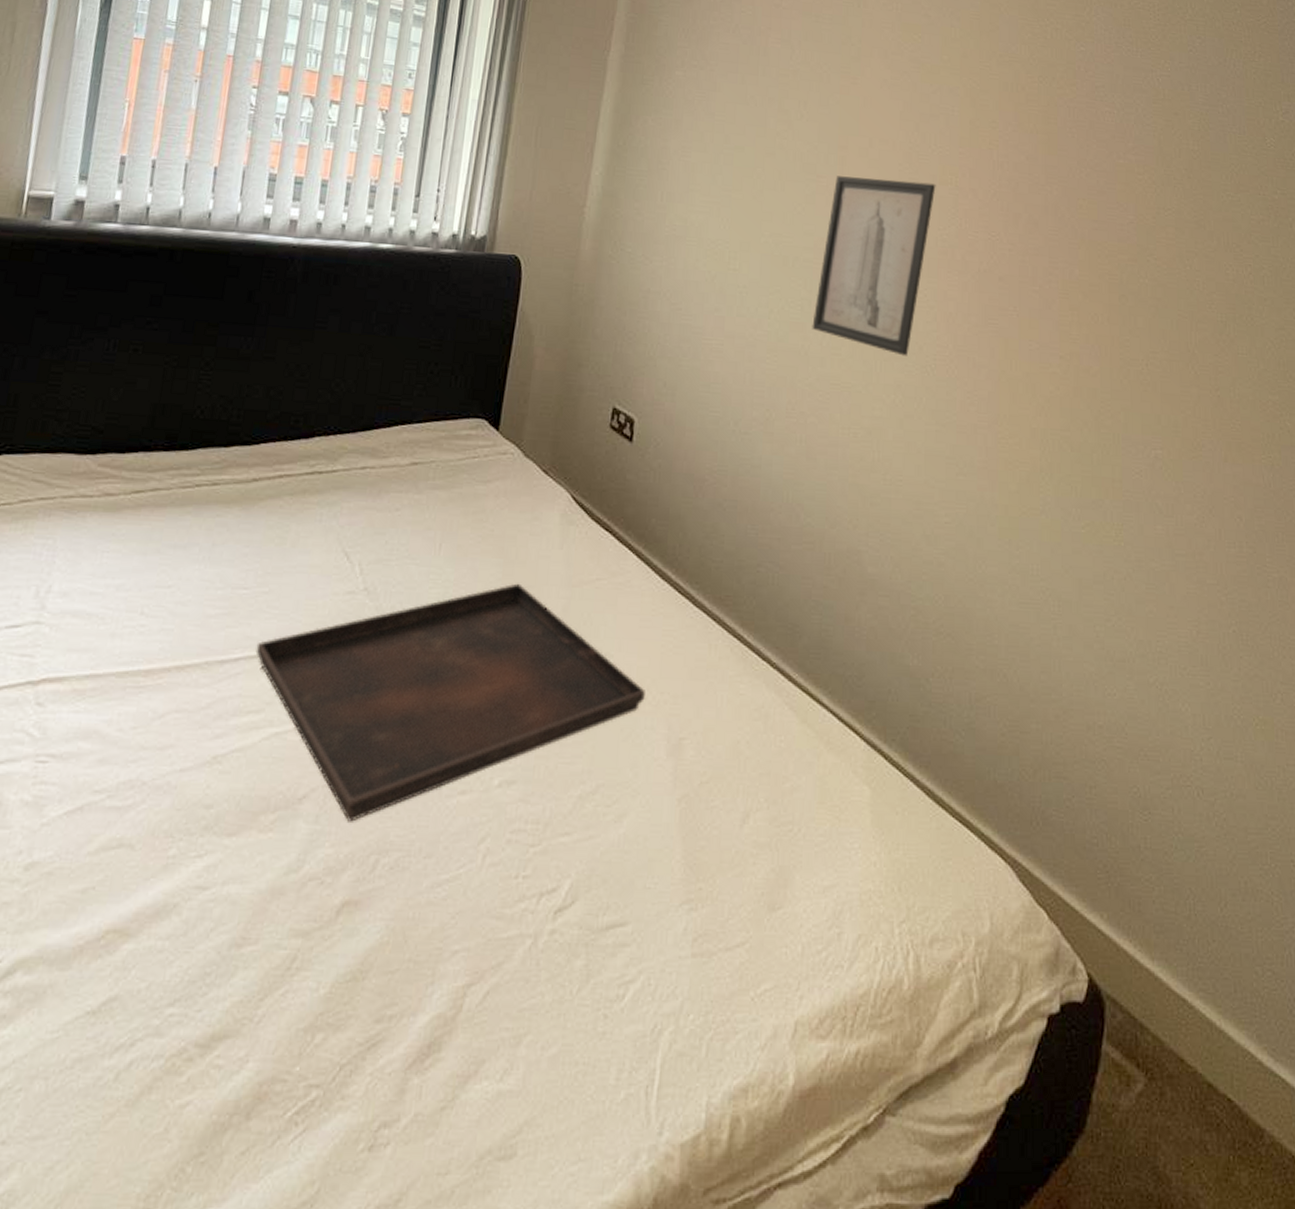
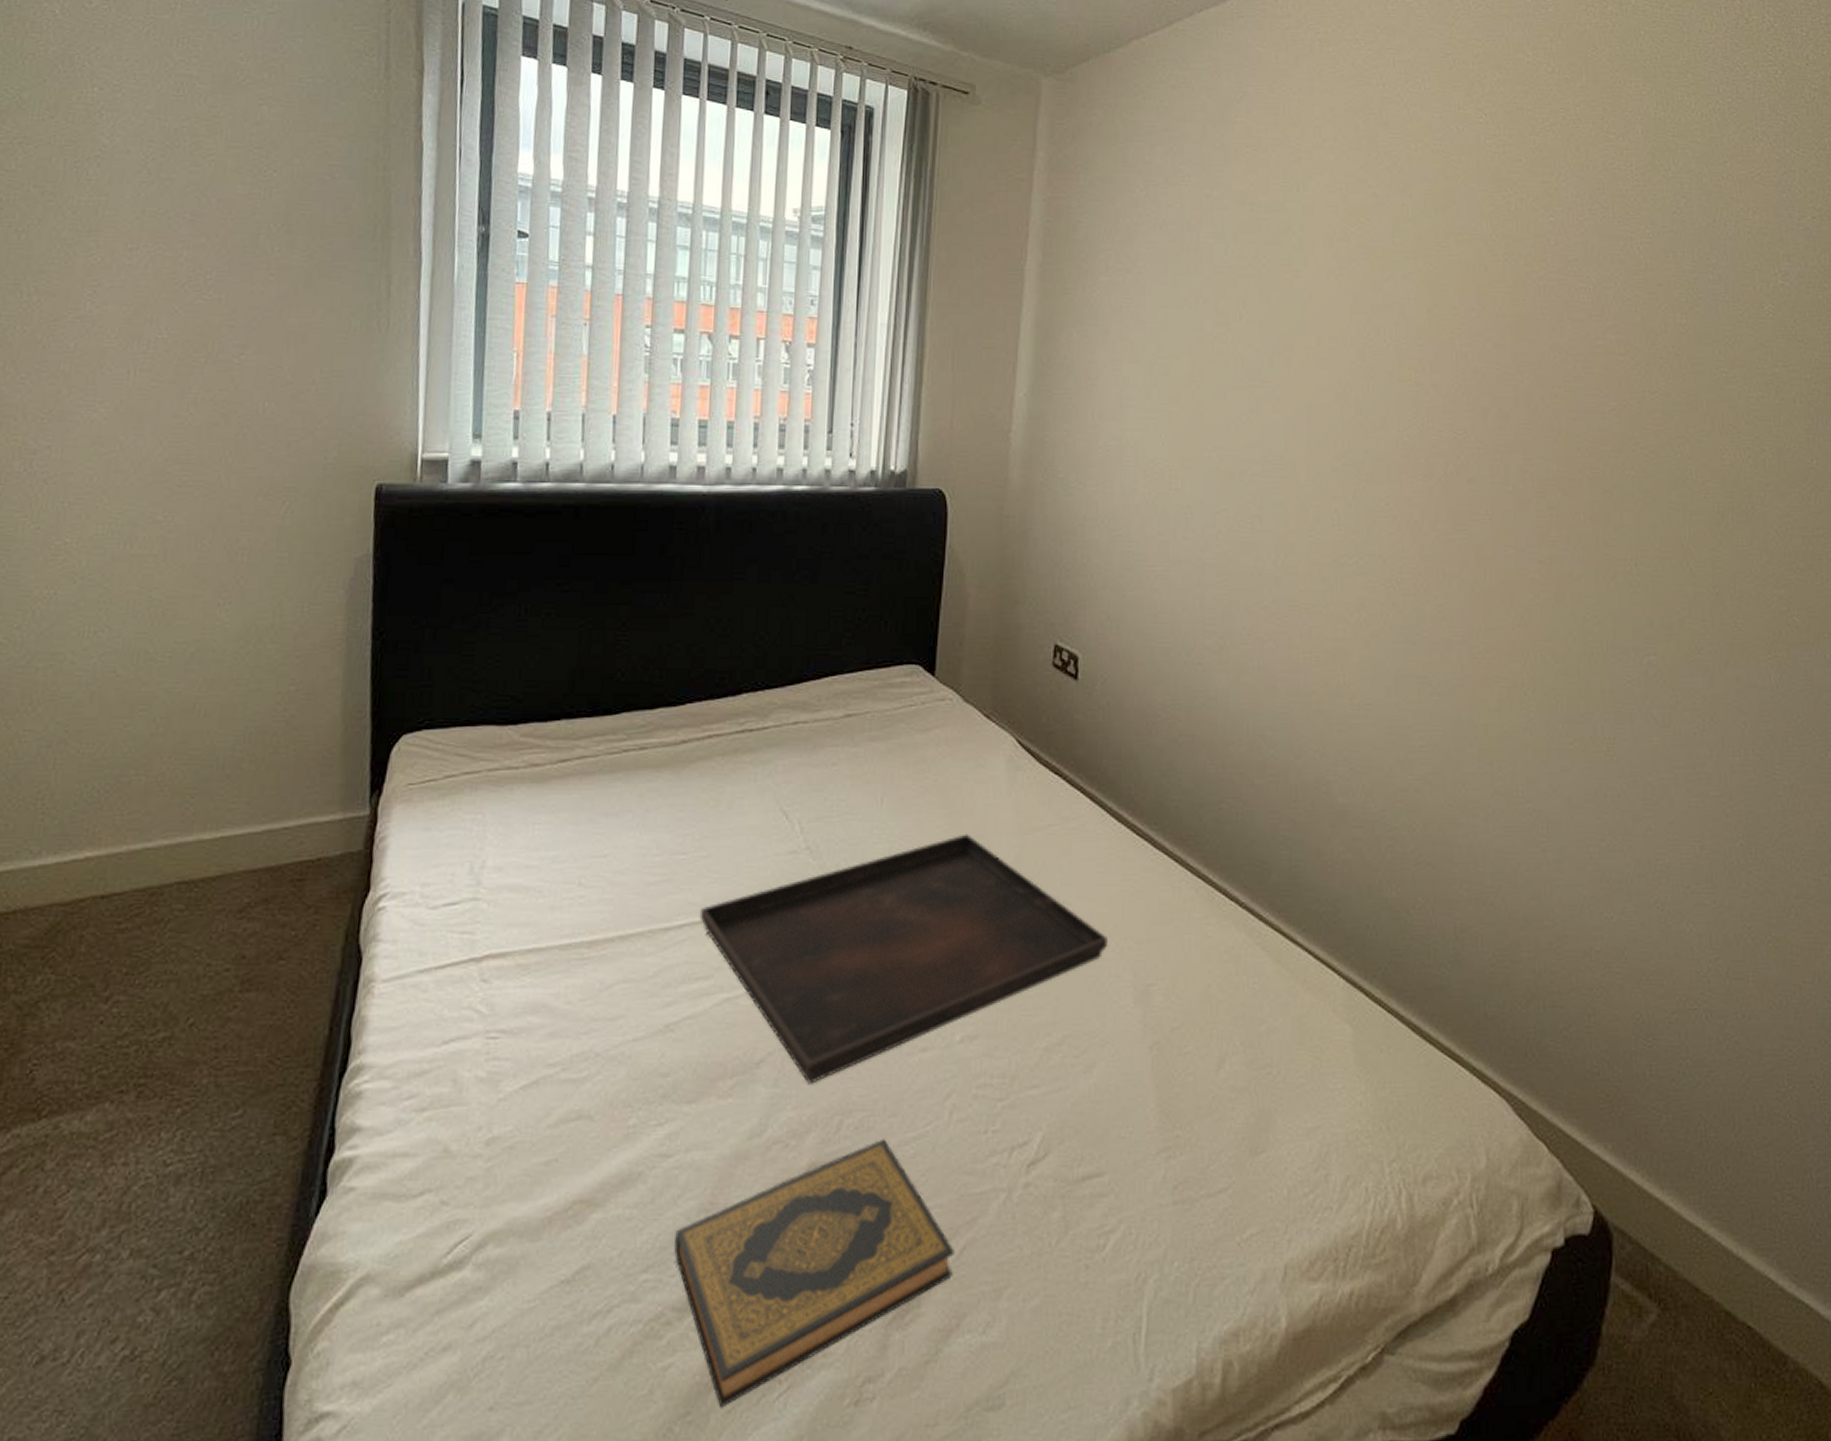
hardback book: none [202,879,478,1150] -> present [674,1138,954,1408]
wall art: present [812,176,936,356] -> none [1264,379,1394,571]

